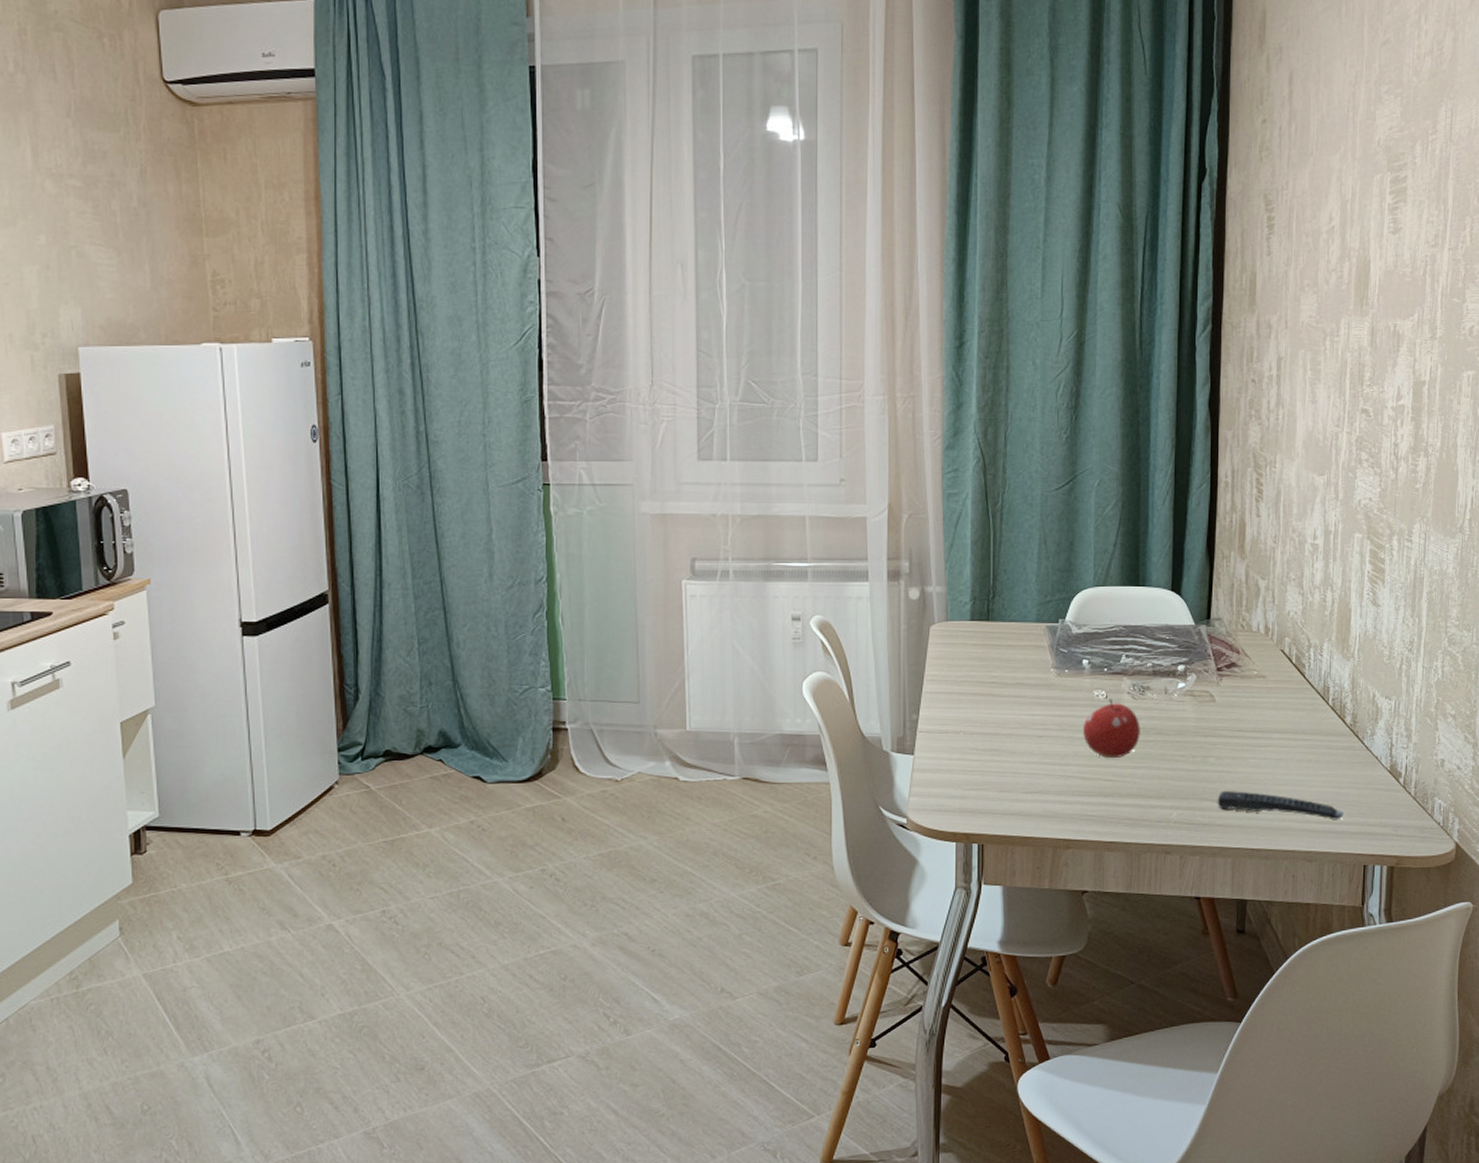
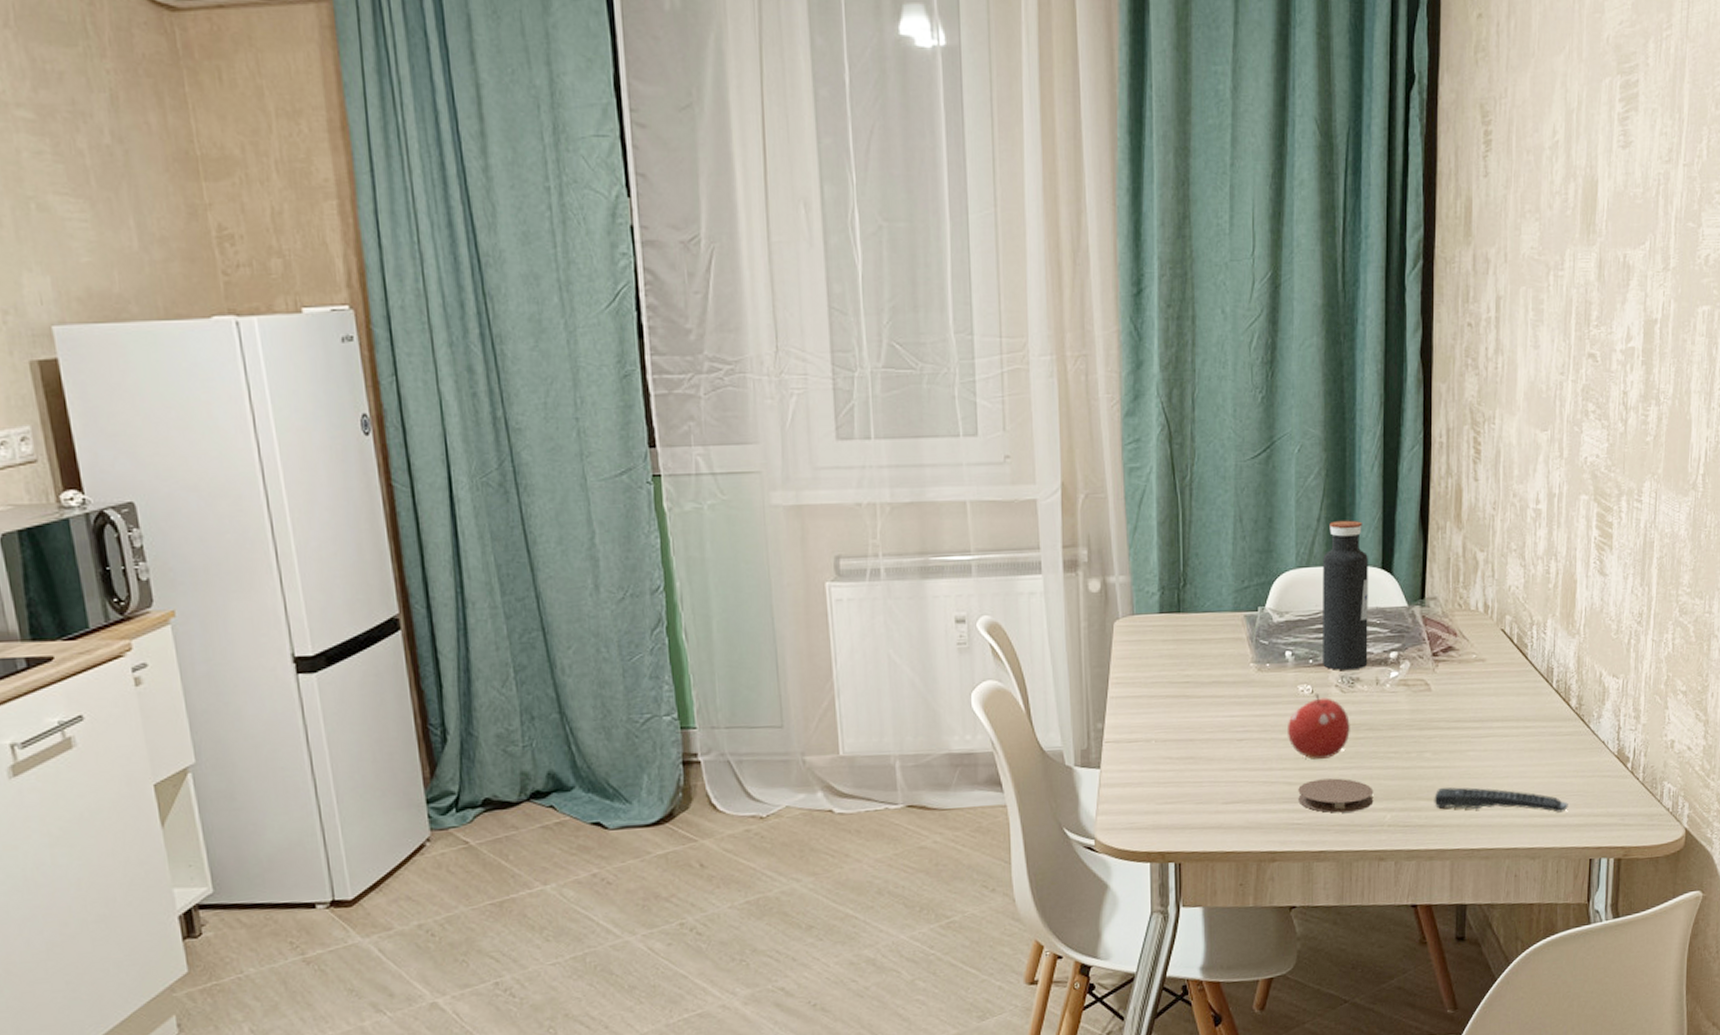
coaster: none [1092,776,1161,808] -> present [1298,778,1374,813]
water bottle: none [1117,546,1159,680] -> present [1322,520,1368,671]

